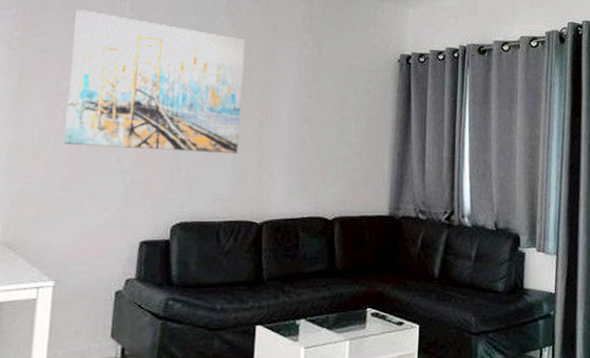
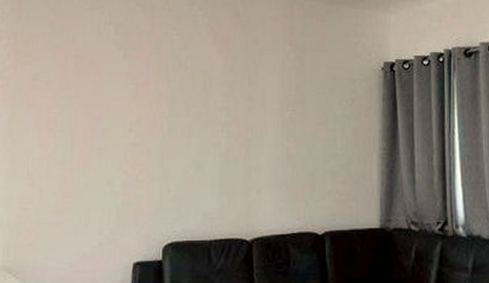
wall art: present [63,10,246,153] -> none [57,36,228,171]

